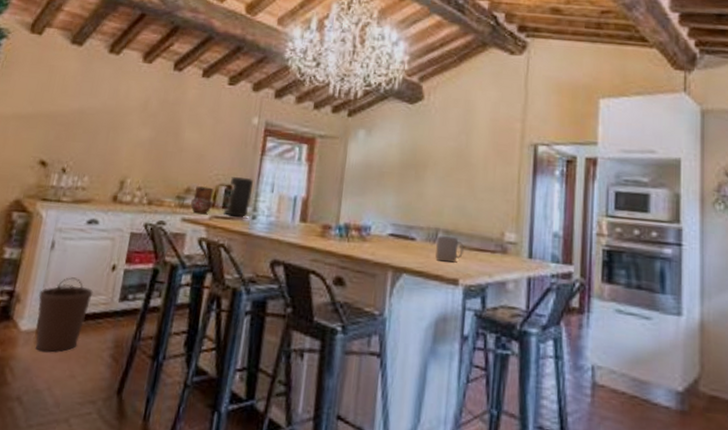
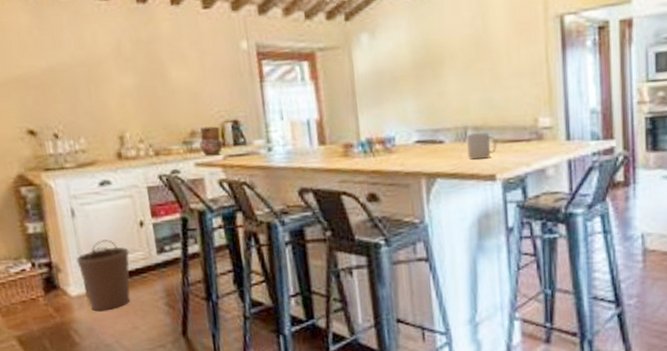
coffee maker: present [223,176,254,218] -> none [235,108,263,152]

